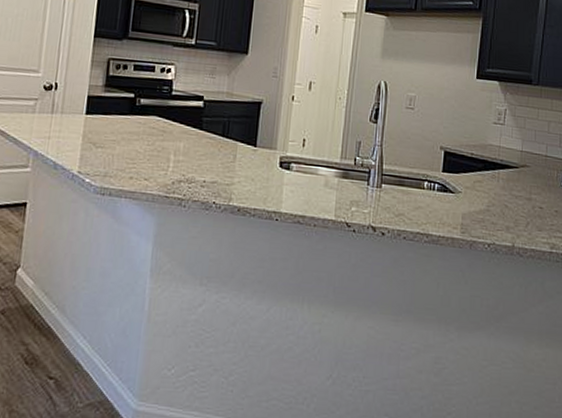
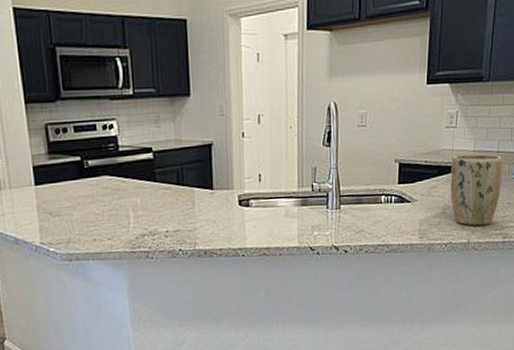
plant pot: none [496,152,550,231] -> present [450,153,502,226]

